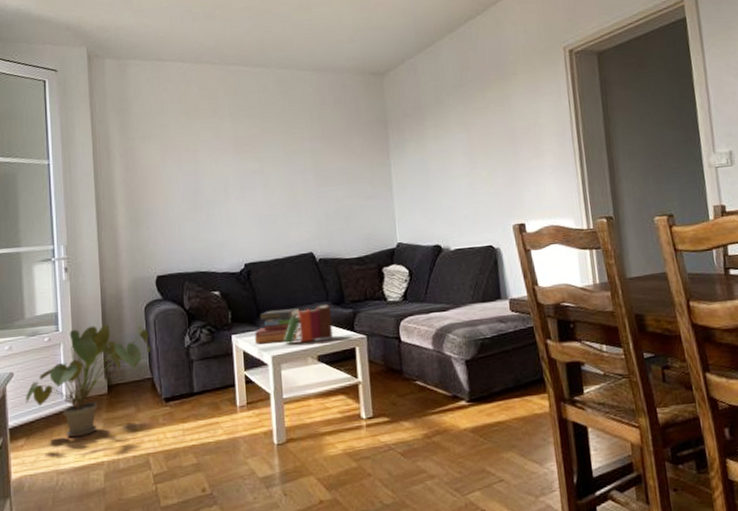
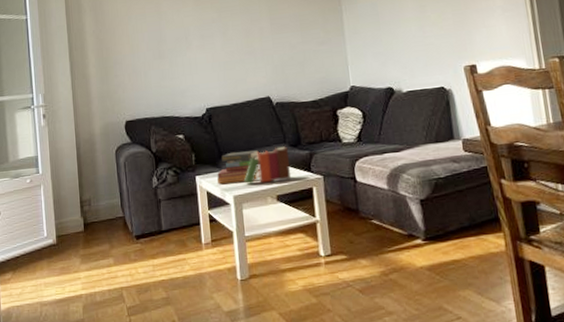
house plant: present [26,324,151,438] -> none [11,167,122,272]

